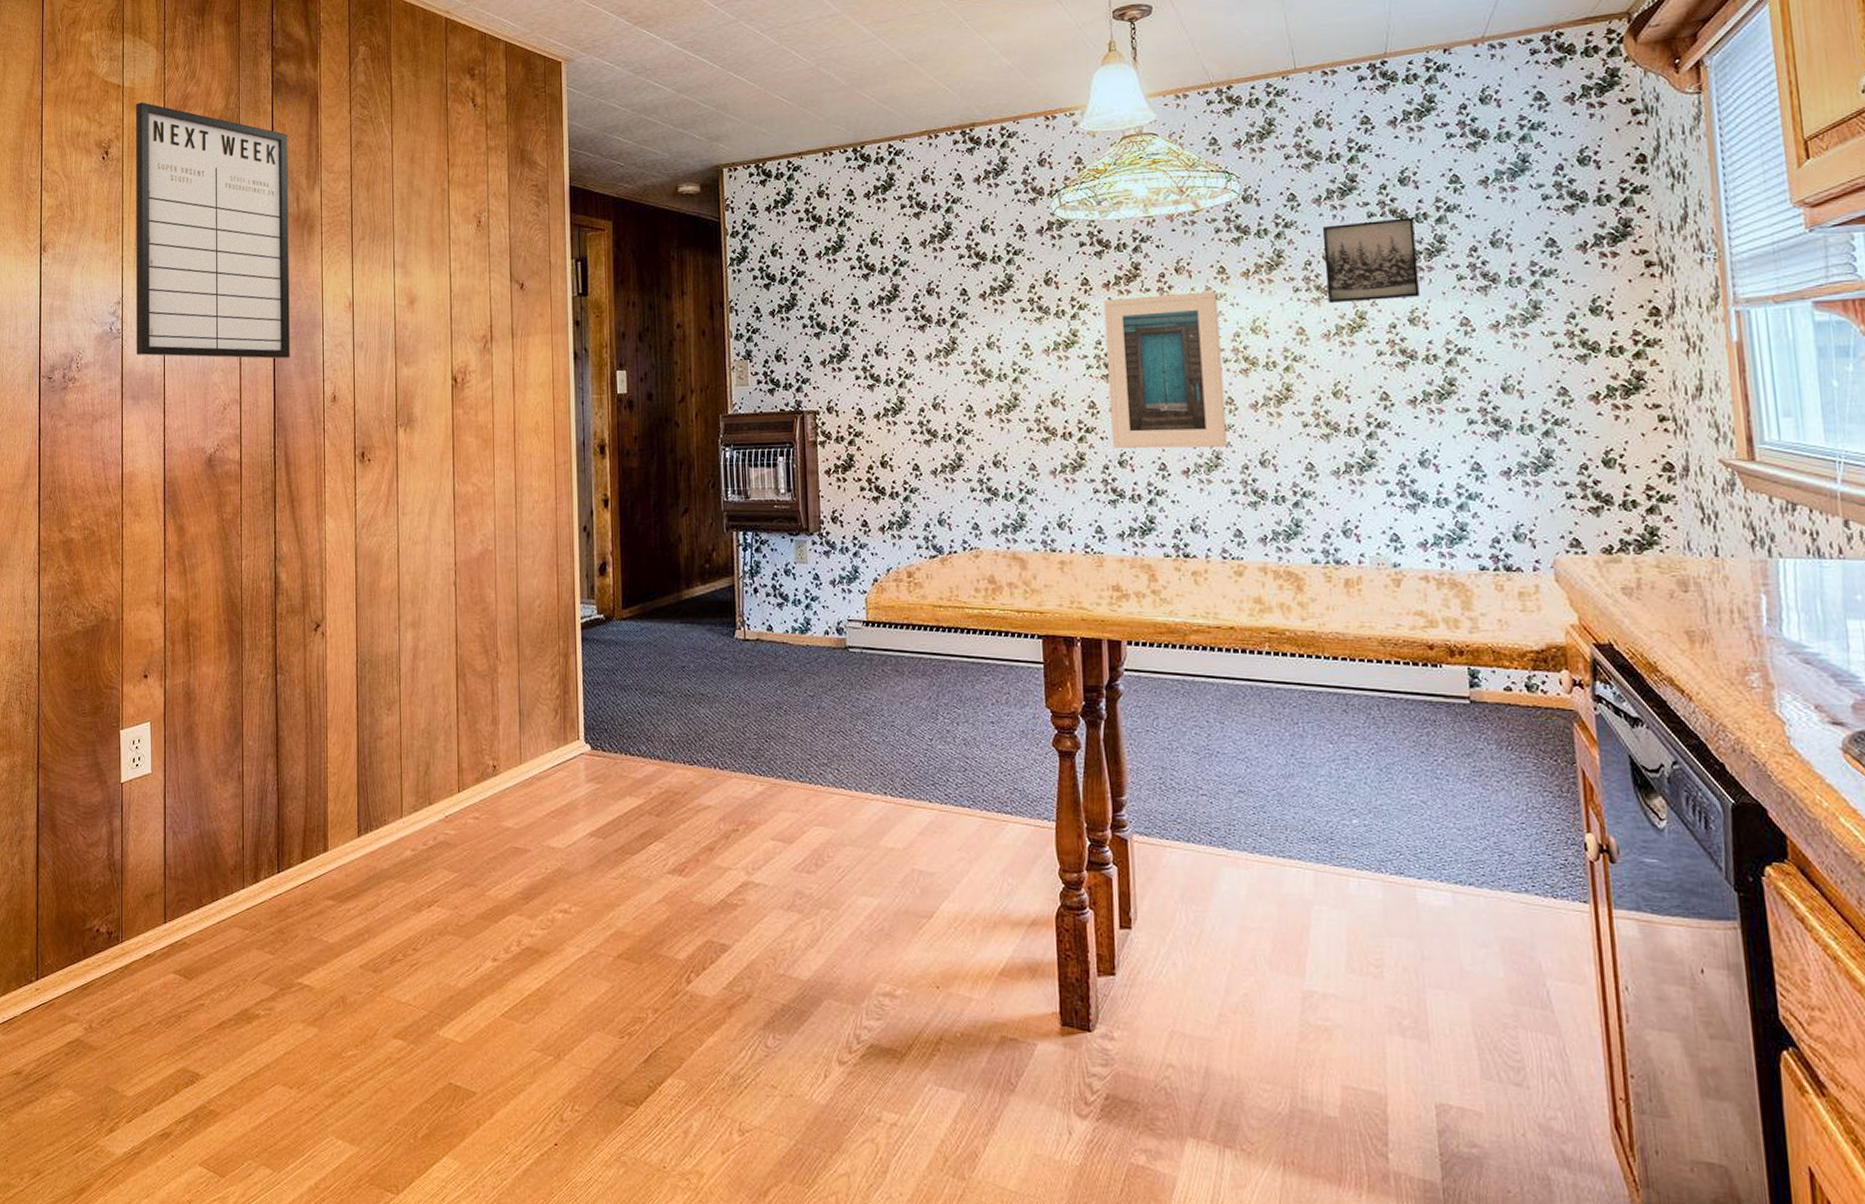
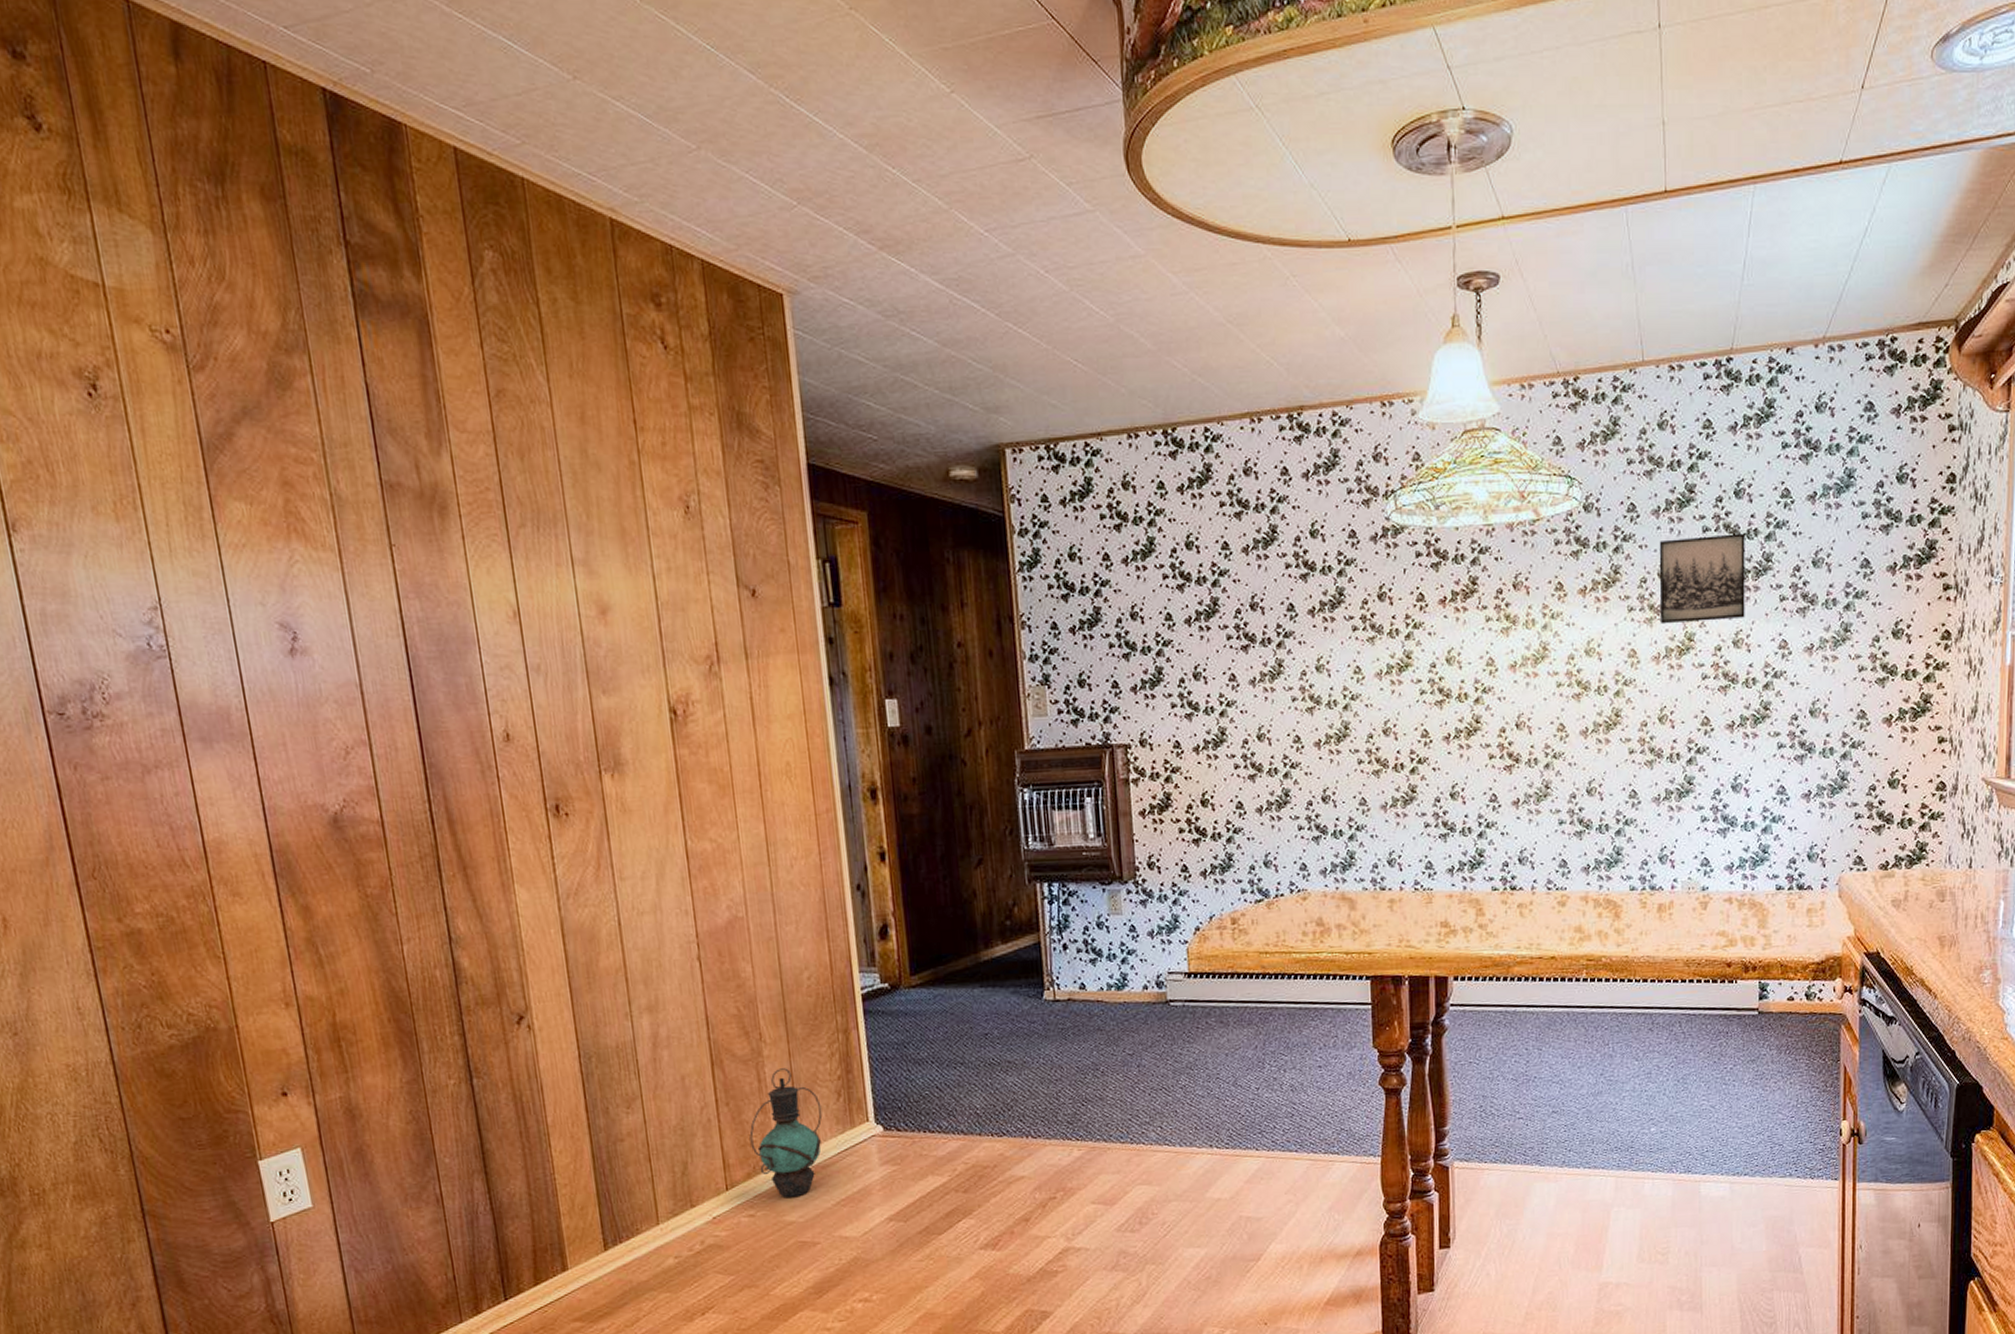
writing board: present [136,102,290,359] -> none [131,312,436,687]
lantern: none [481,685,541,805] -> present [749,1068,823,1198]
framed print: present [1103,291,1228,449] -> none [1439,609,1557,780]

